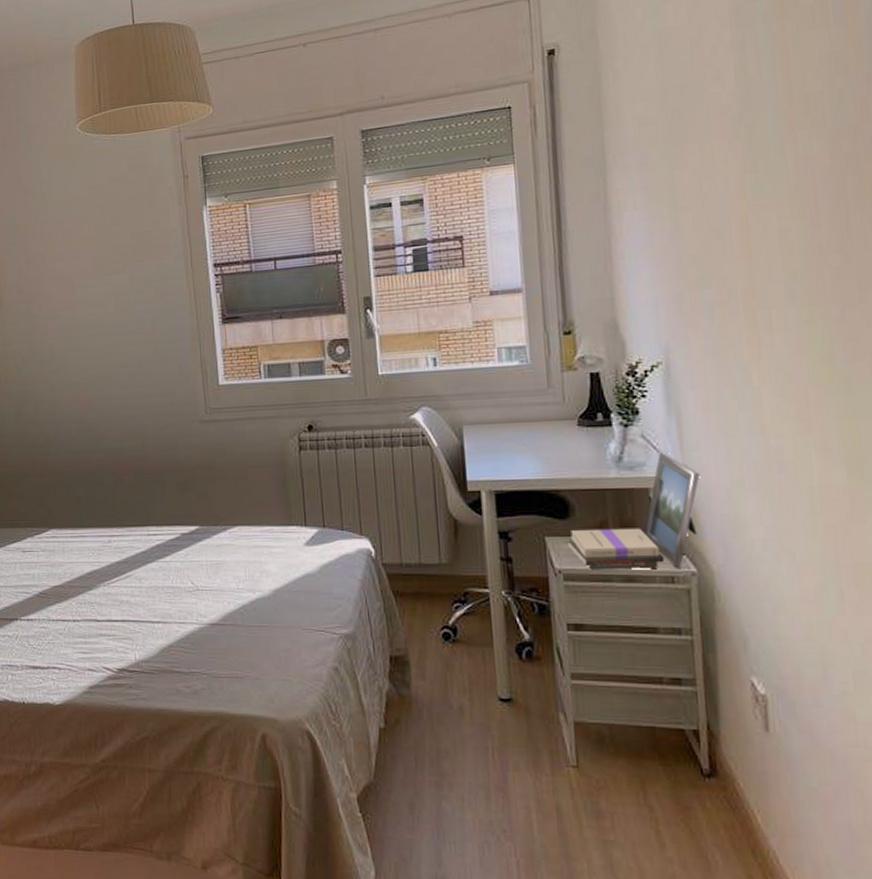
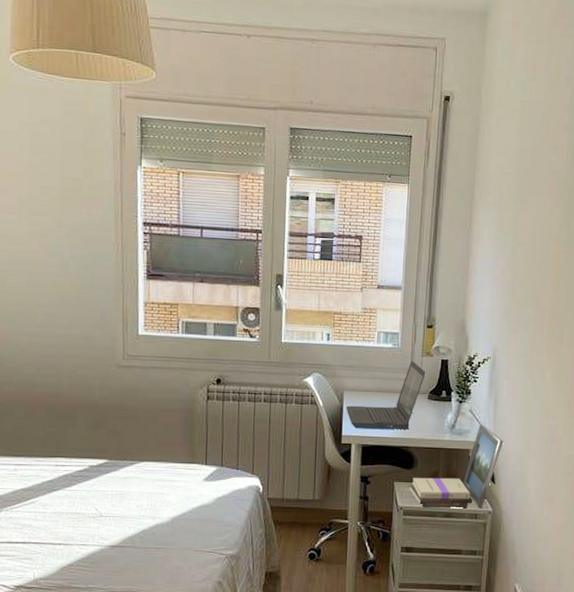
laptop computer: none [467,378,570,470] -> present [346,360,426,430]

